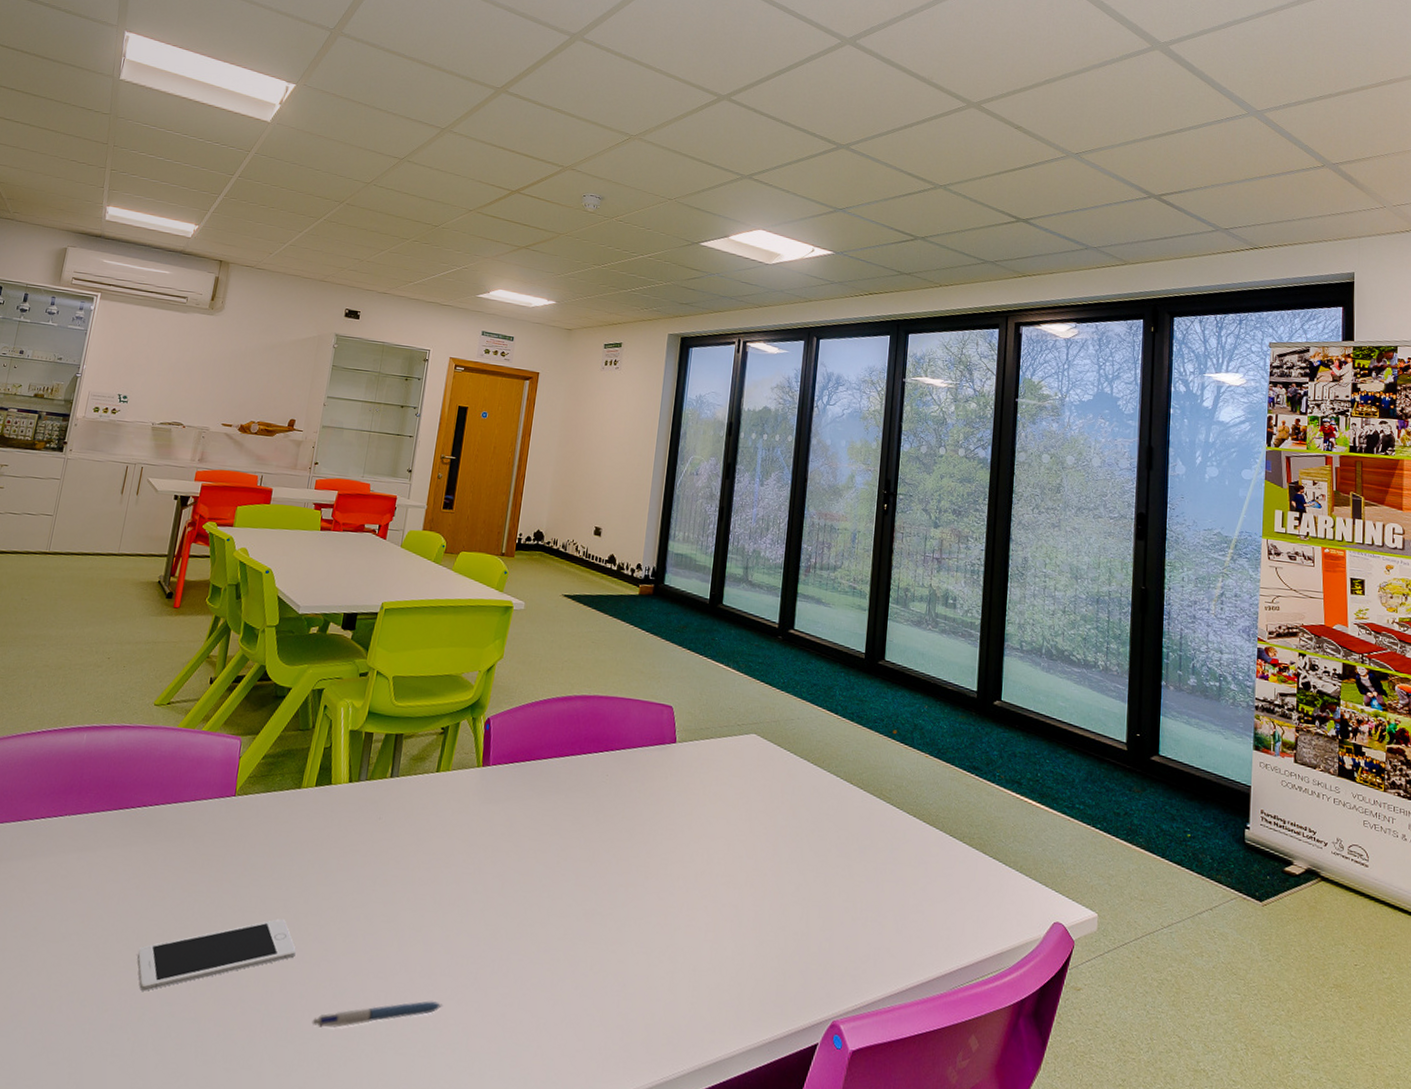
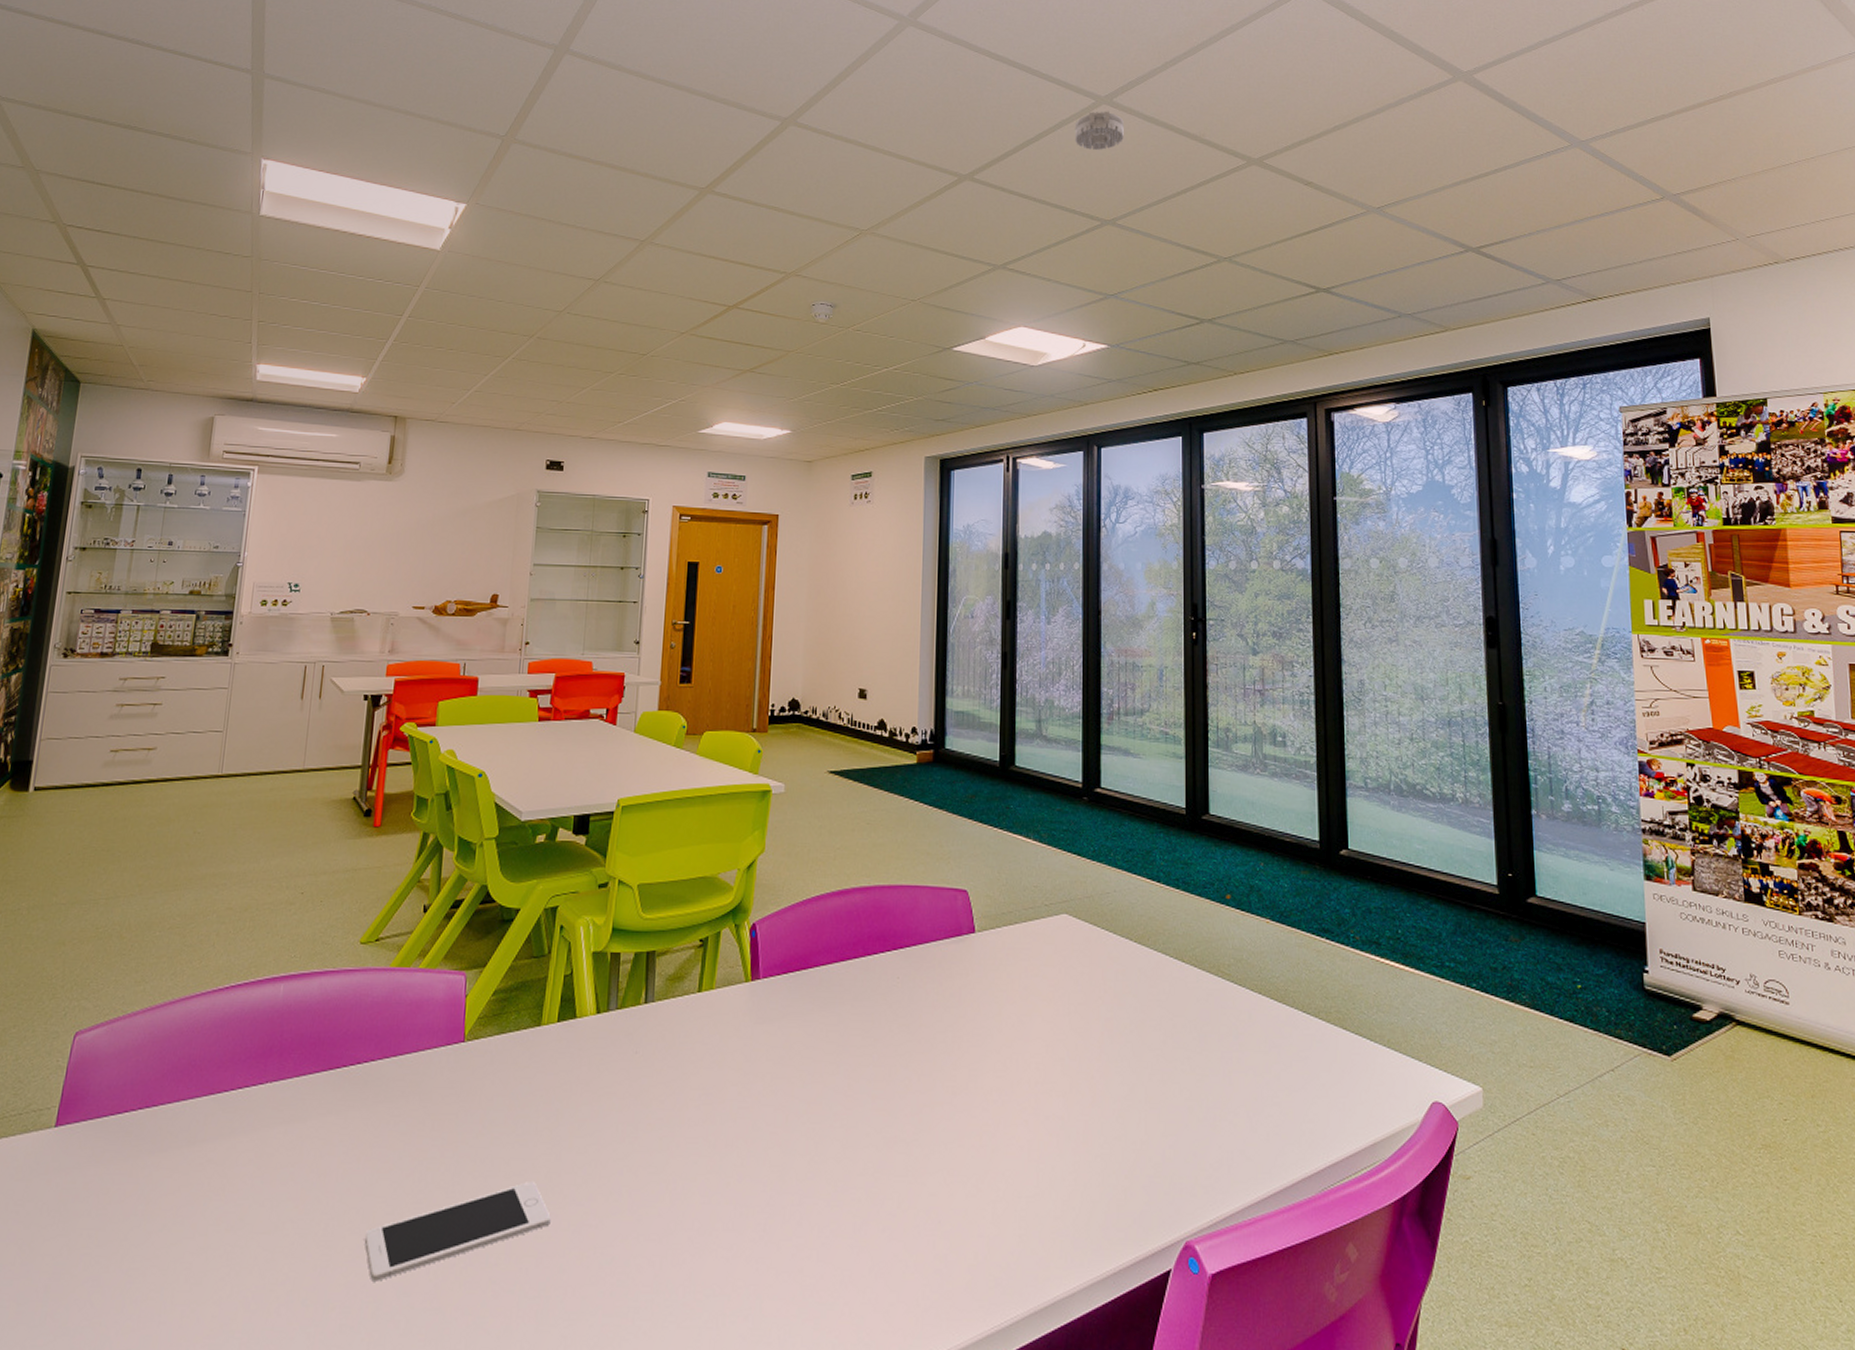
pen: present [311,1001,443,1028] -> none [576,1262,729,1305]
smoke detector: none [820,50,864,84] -> present [1074,111,1124,150]

